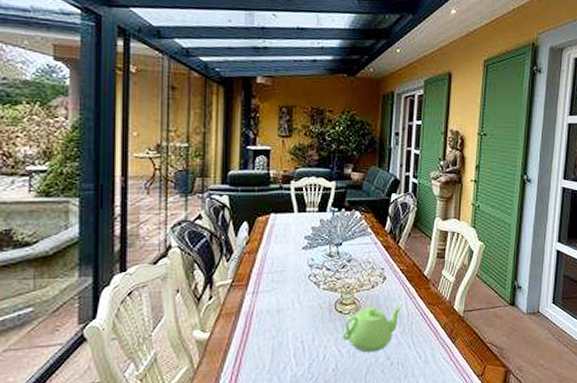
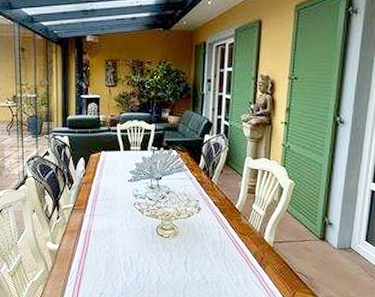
teapot: present [342,305,403,353] -> none [164,233,217,271]

